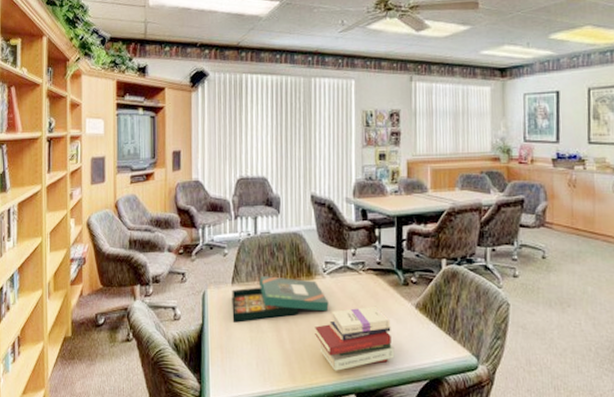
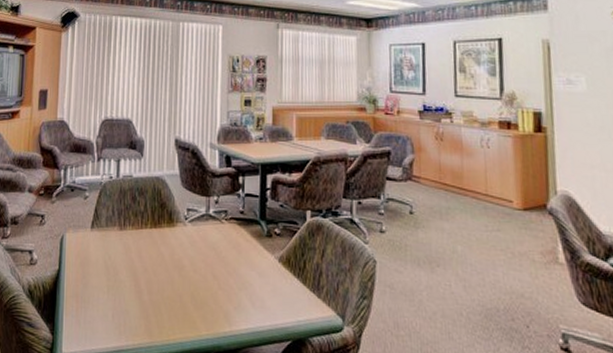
board game: present [232,275,329,323] -> none [90,220,189,270]
books: present [315,306,395,371] -> none [174,257,256,327]

